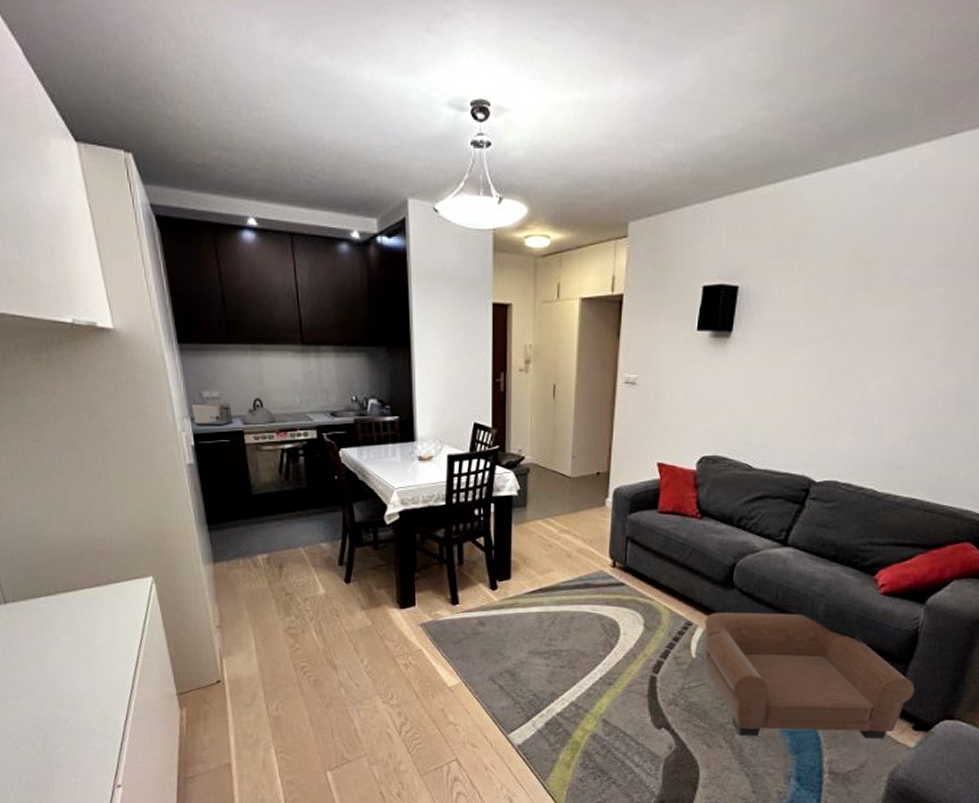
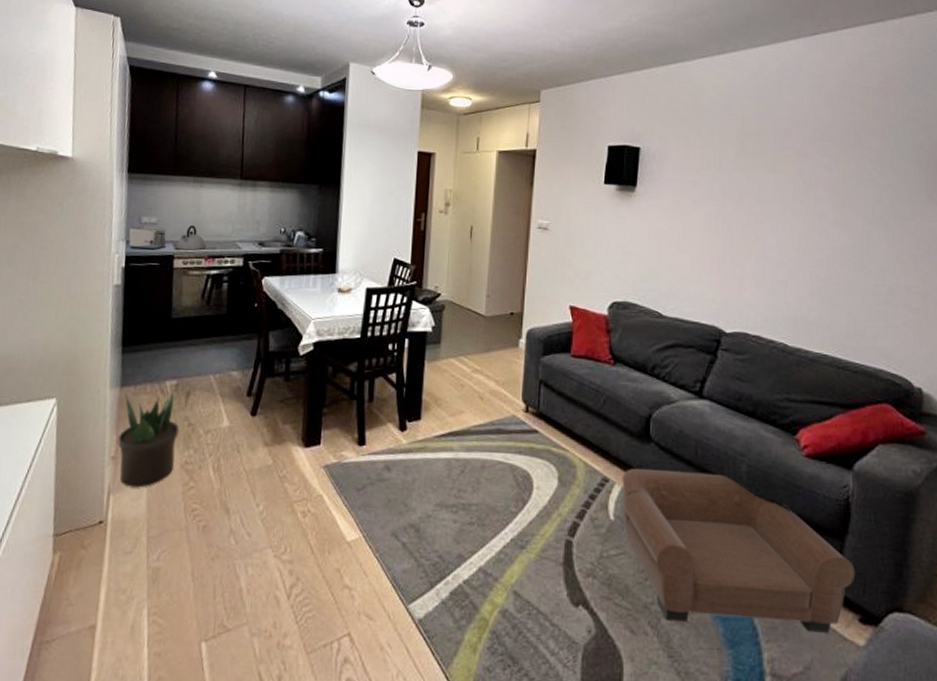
planter: none [219,564,278,651] -> present [118,391,179,488]

